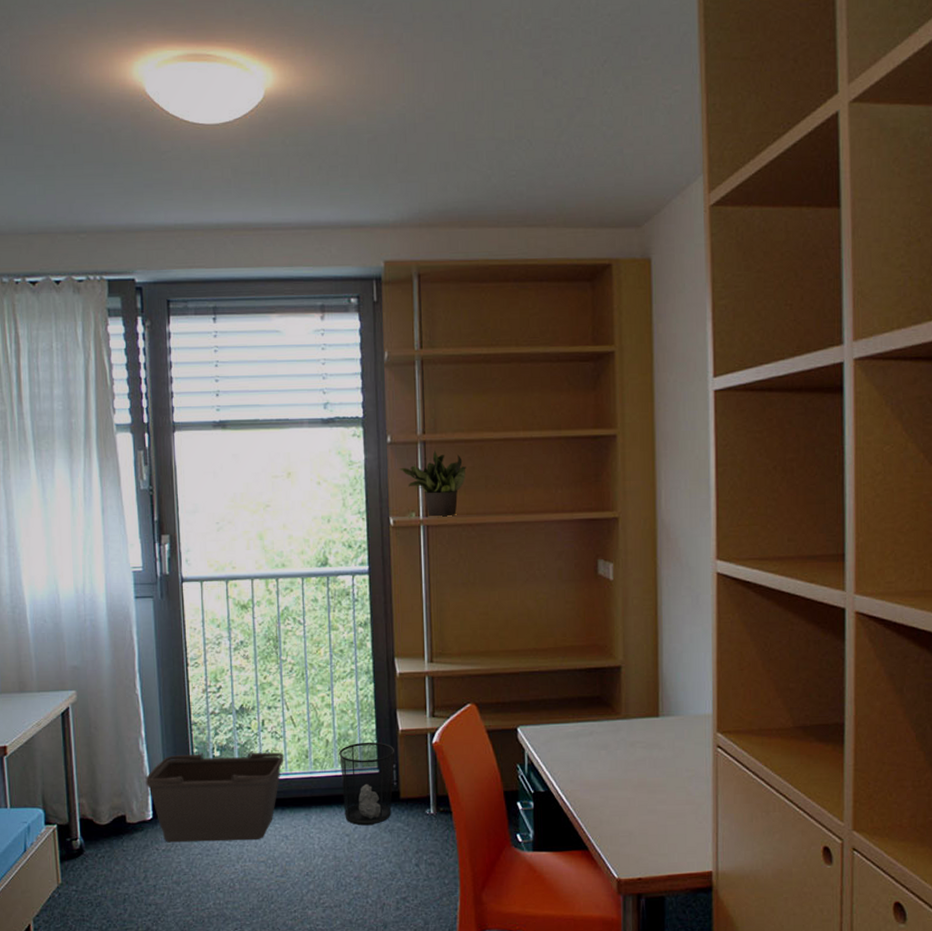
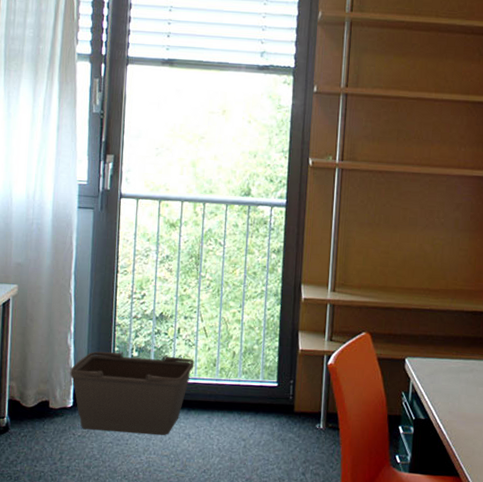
waste bin: present [339,742,395,826] -> none [243,357,294,434]
potted plant: present [398,450,466,517] -> none [321,102,382,163]

